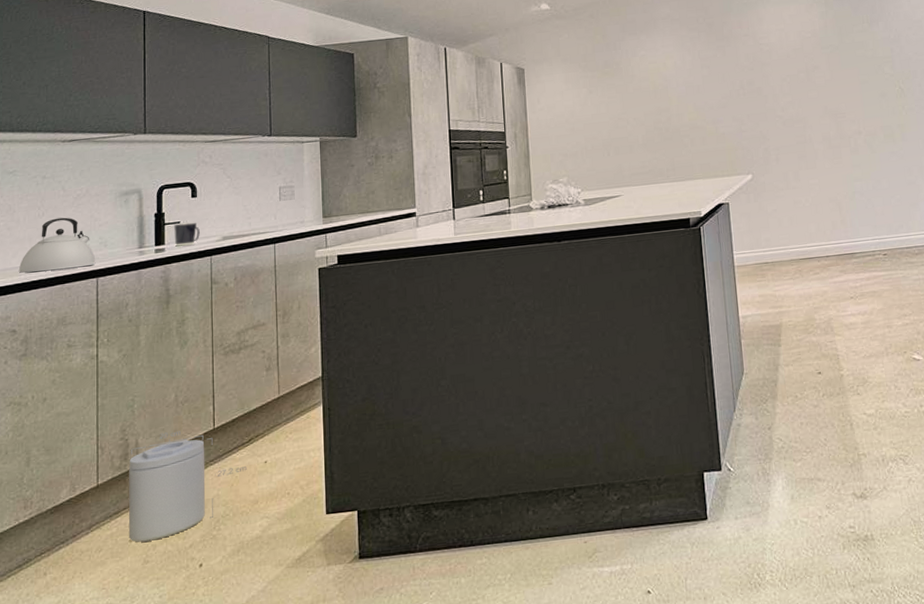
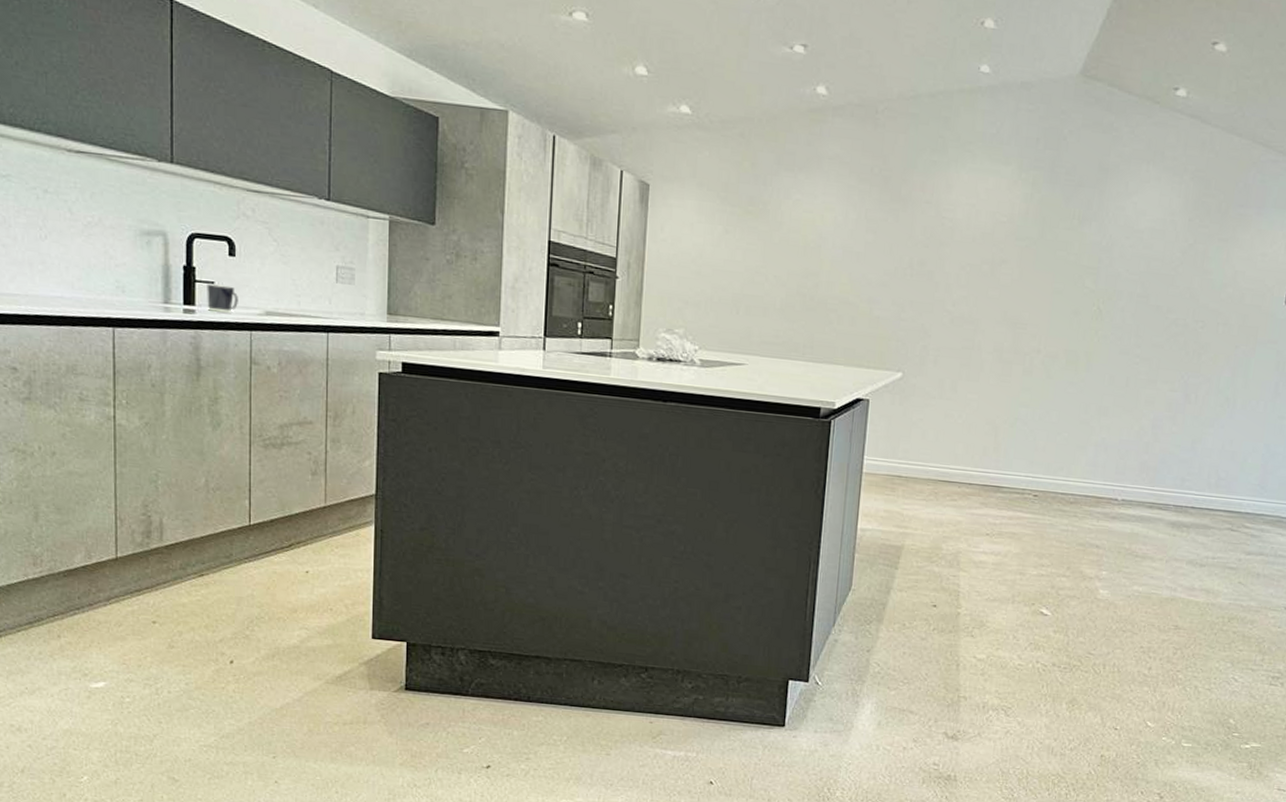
kettle: present [18,217,96,273] -> none [17,245,112,312]
trash can: present [128,431,247,542] -> none [151,517,286,627]

